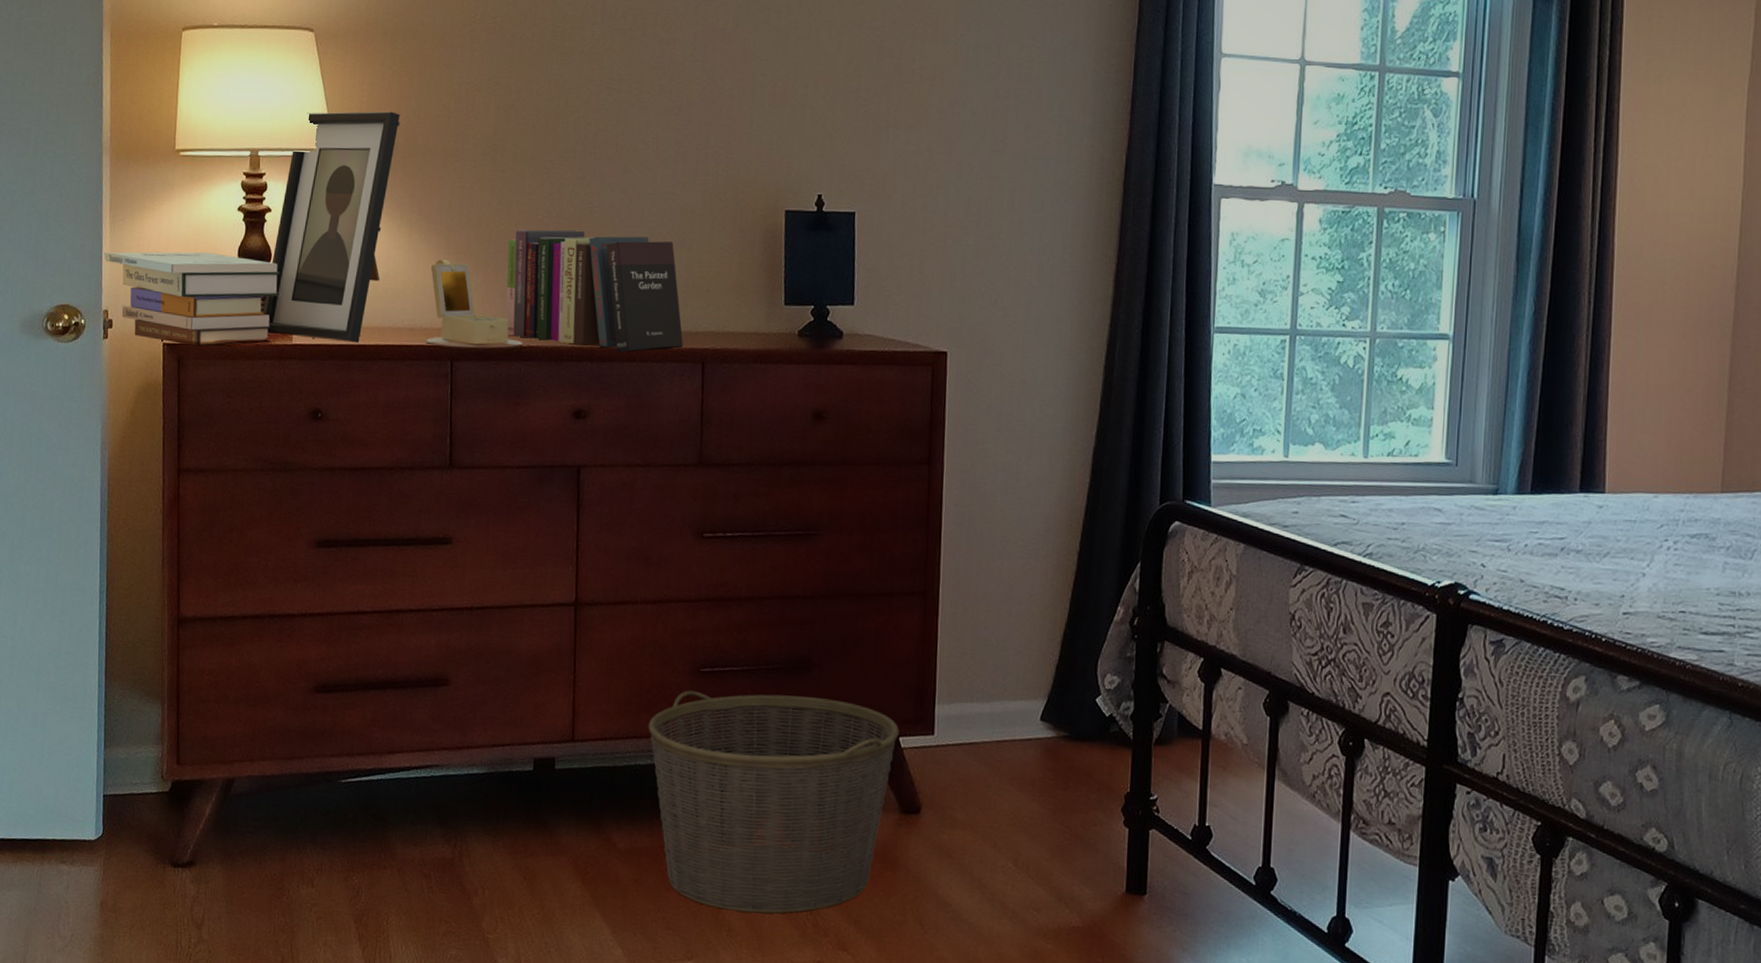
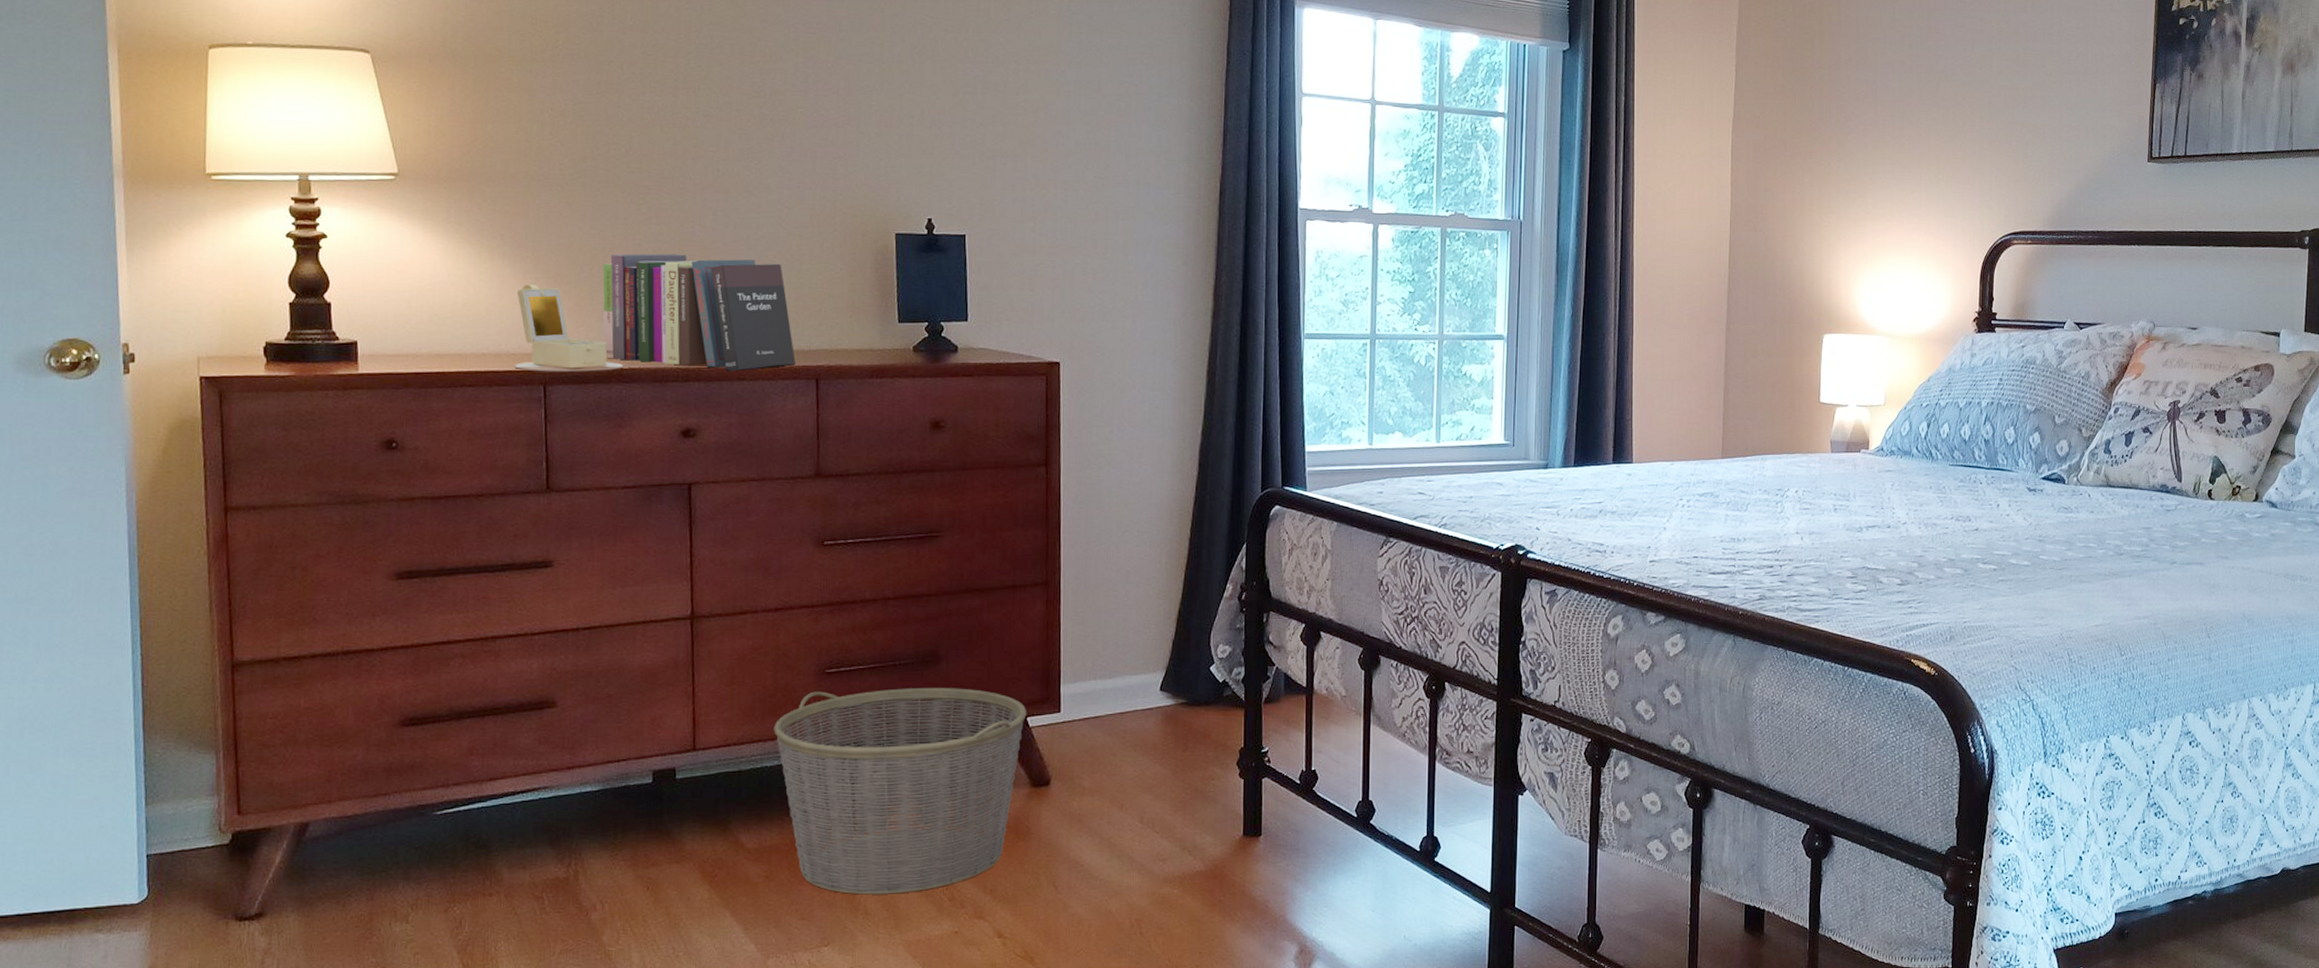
books: present [104,251,280,347] -> none [120,280,341,379]
picture frame: present [262,111,401,343] -> none [321,135,476,370]

